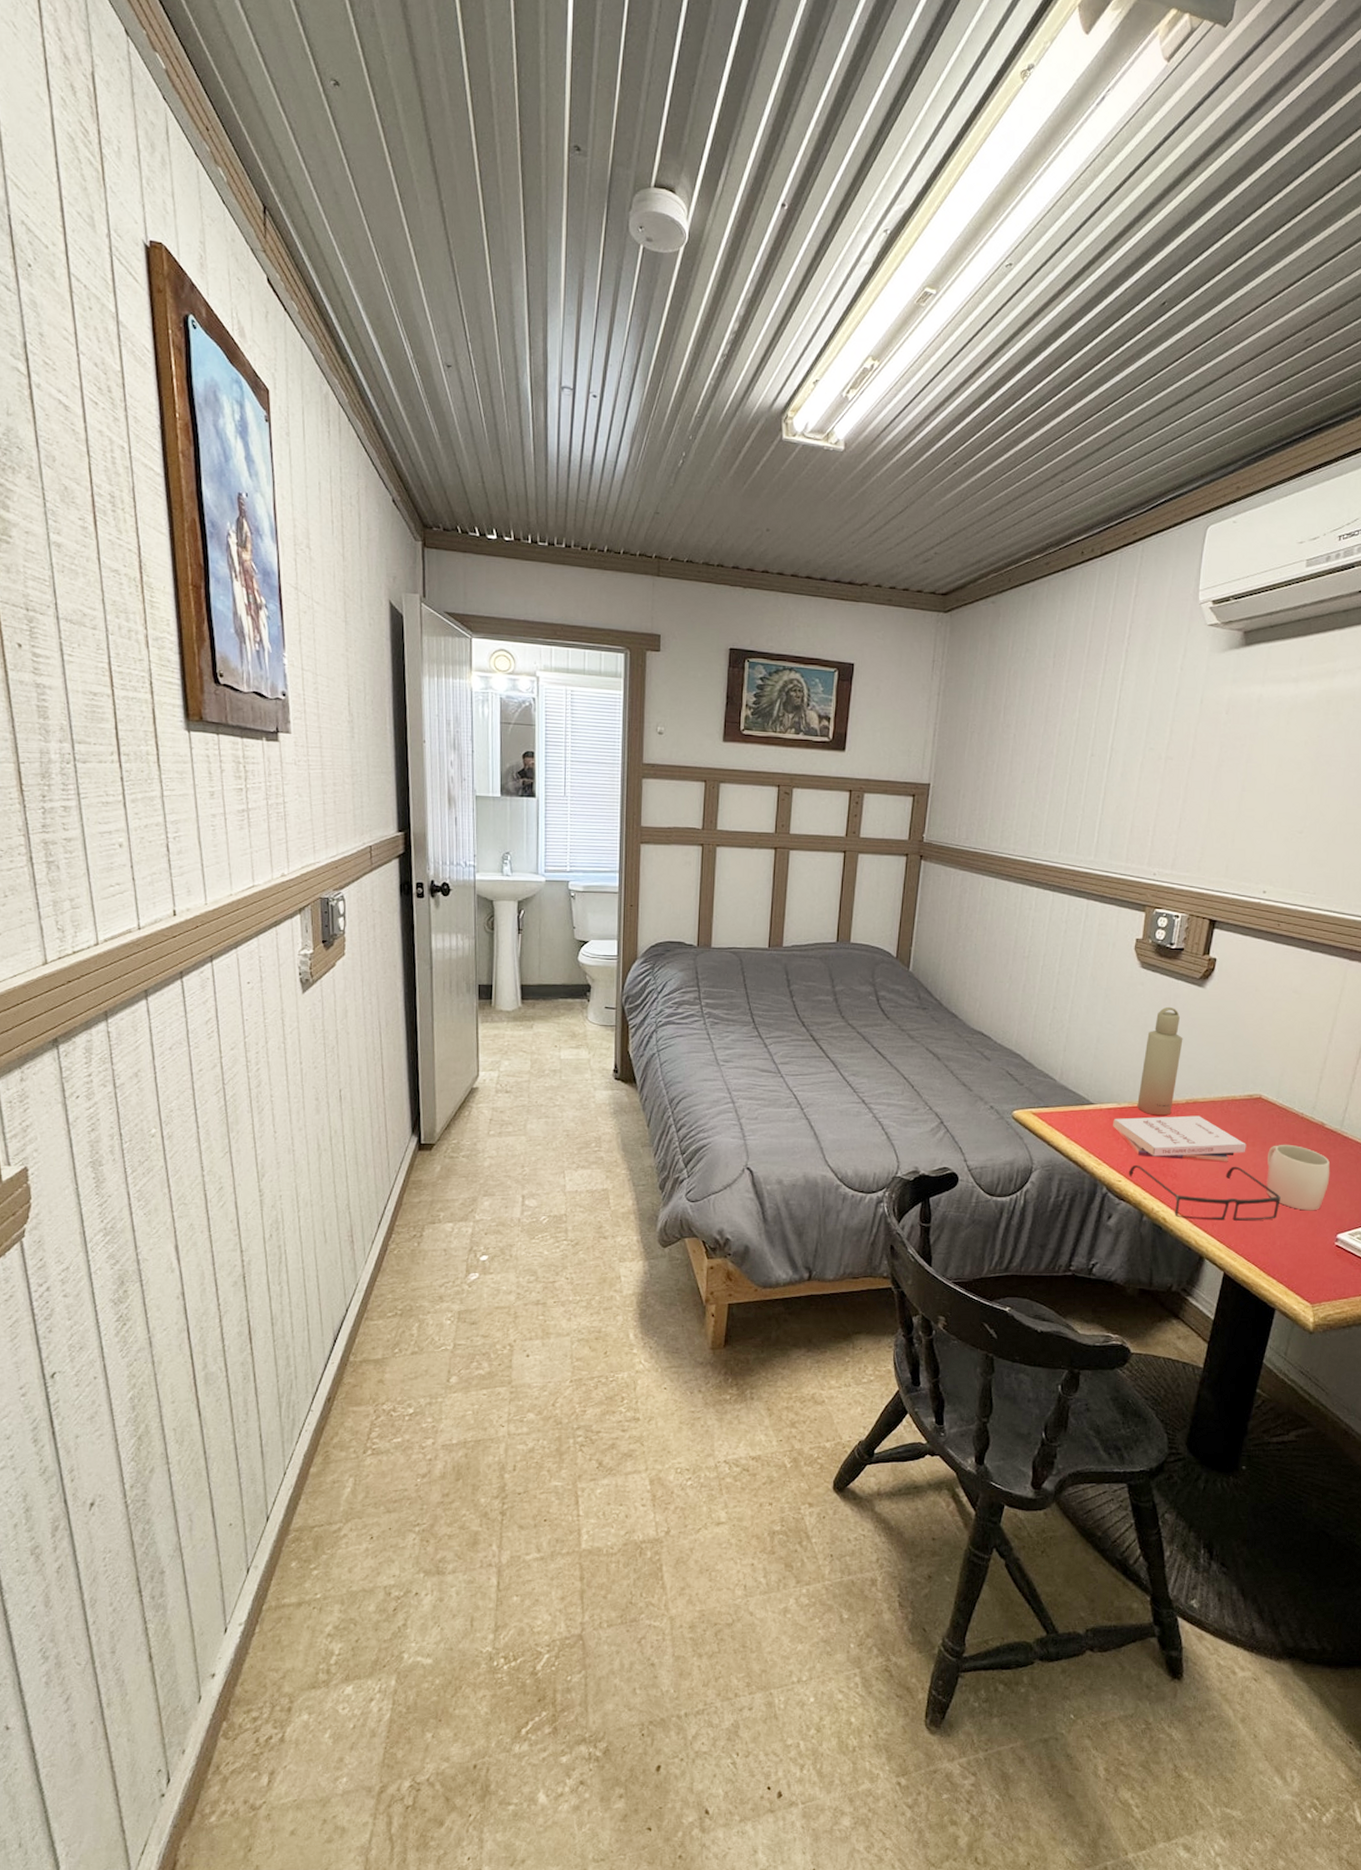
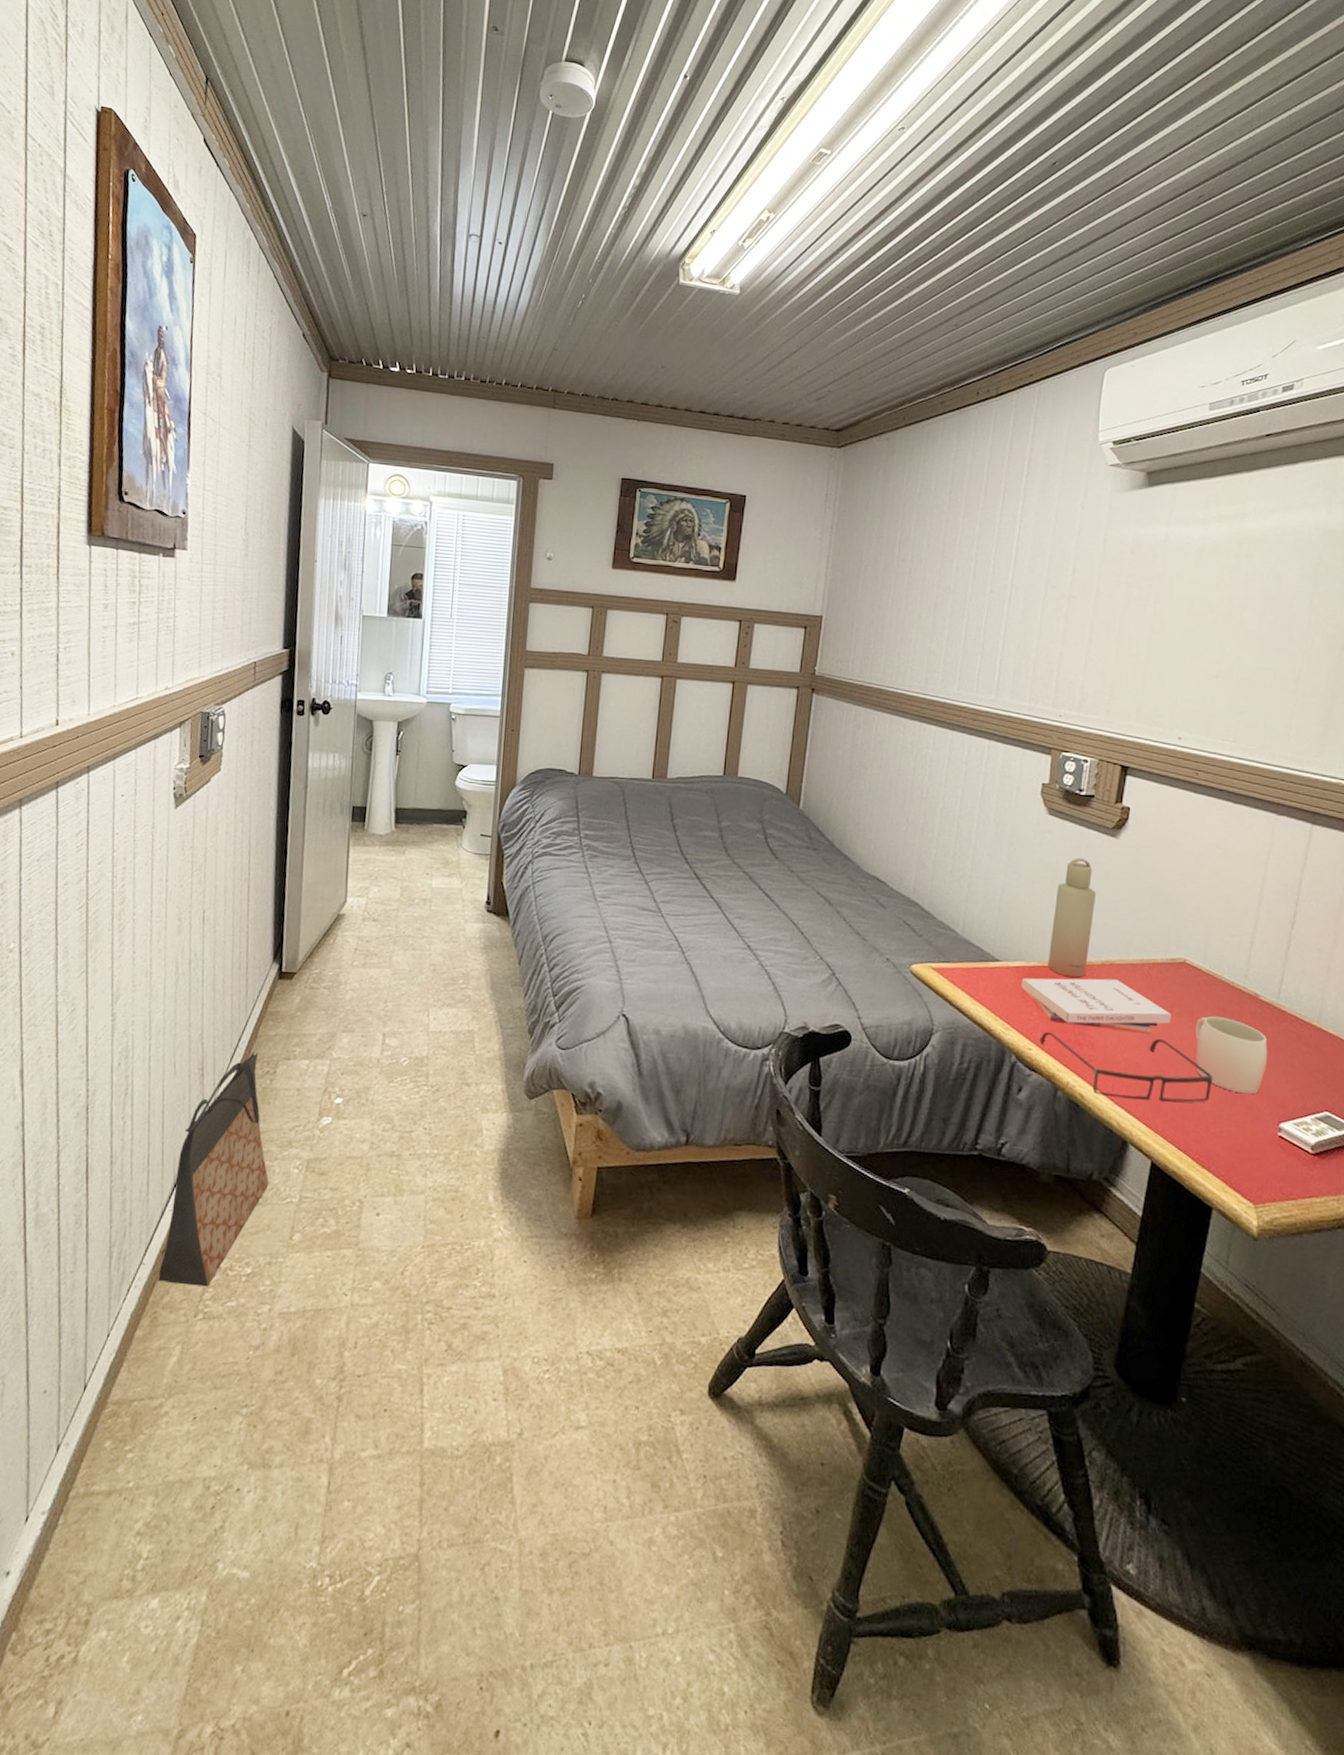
bag: none [326,1218,424,1427] -> present [158,1051,269,1287]

